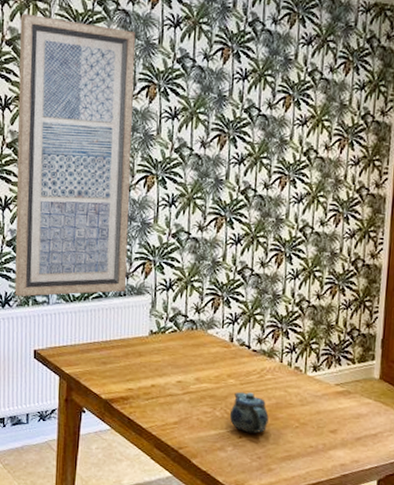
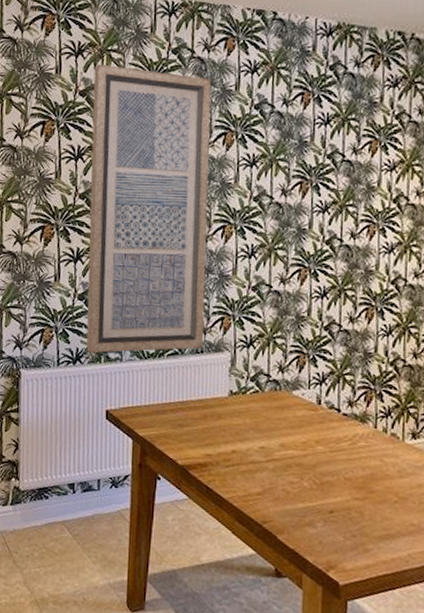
teapot: present [229,391,269,434] -> none [318,460,363,508]

